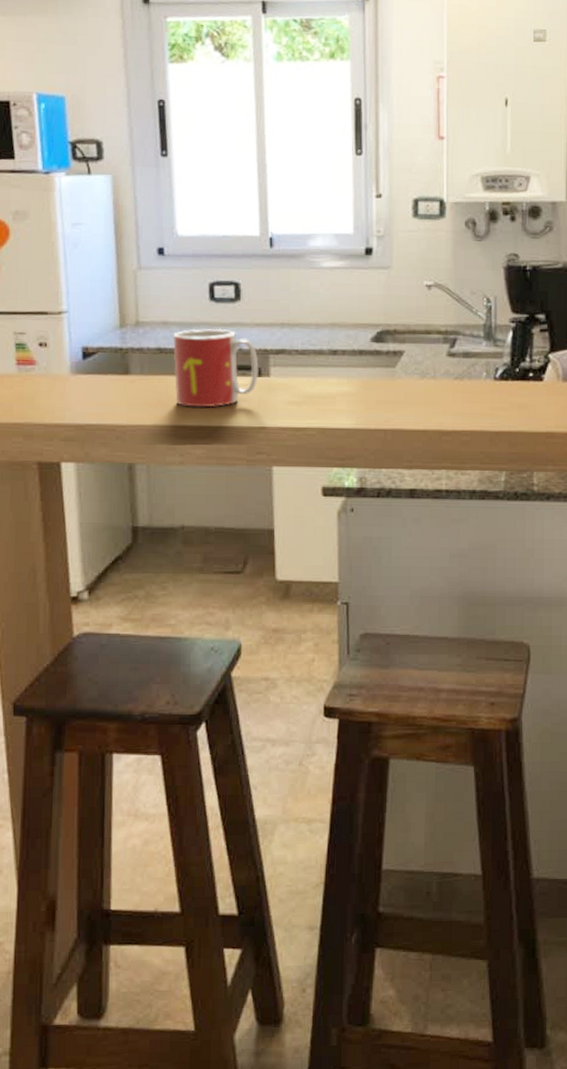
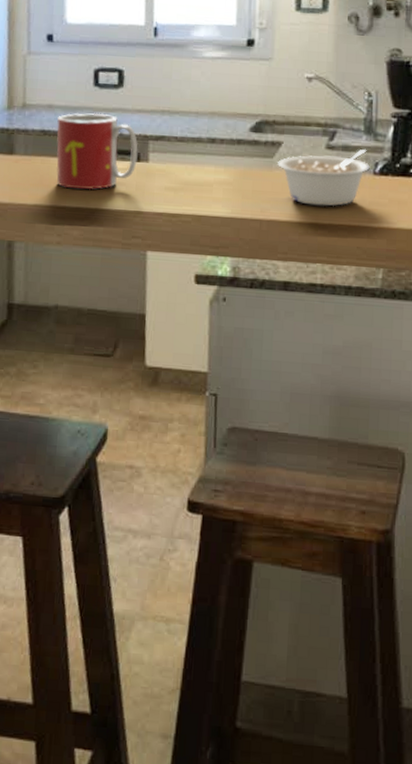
legume: none [400,354,490,414] -> present [278,148,370,207]

